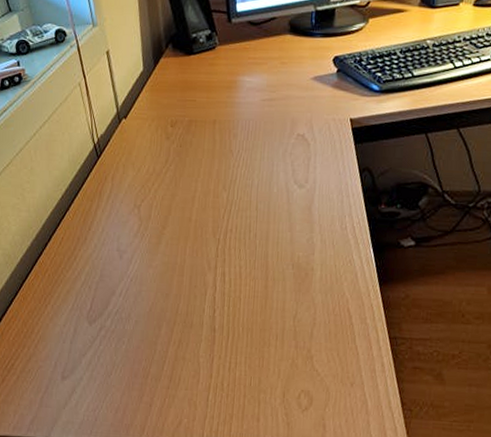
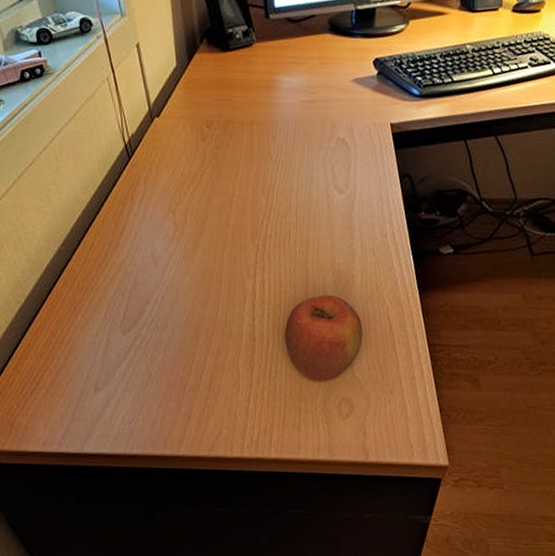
apple: none [244,287,323,374] -> present [284,295,363,382]

